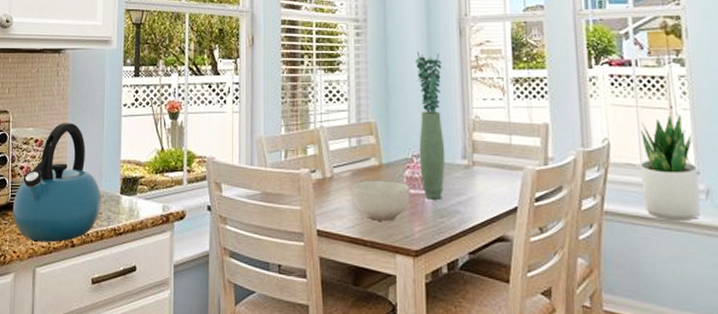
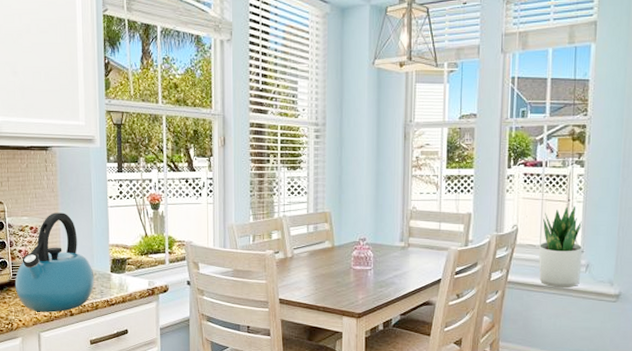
bowl: present [352,180,410,221] -> none [309,259,356,291]
vase: present [415,51,446,200] -> none [365,152,388,274]

